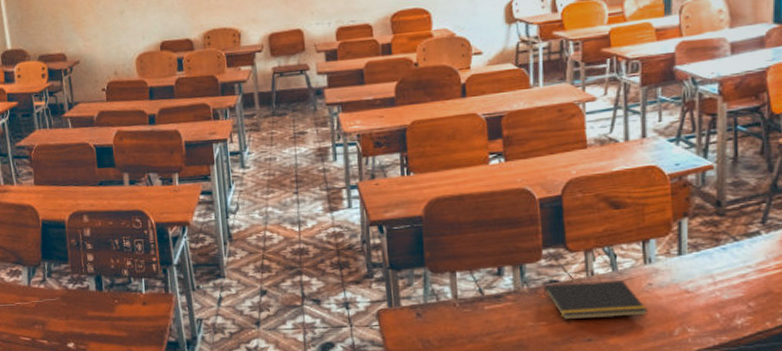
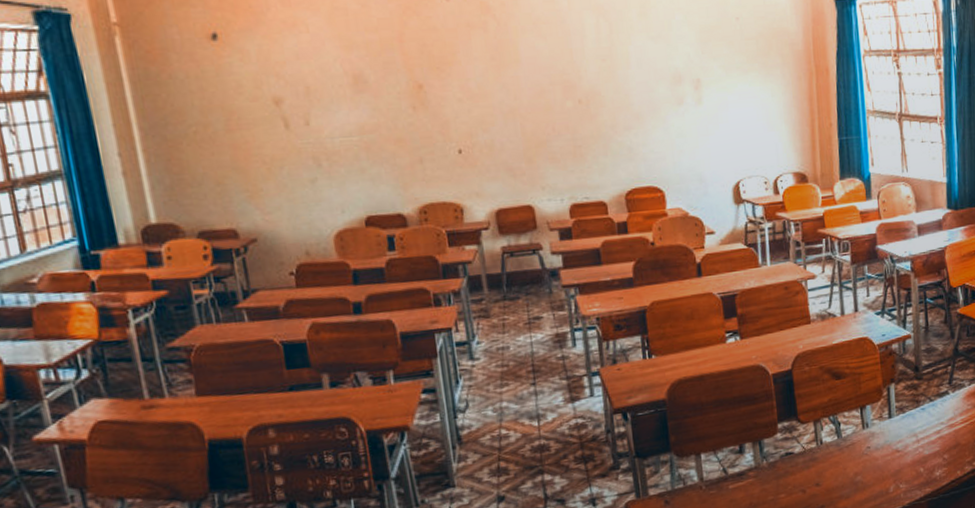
notepad: present [543,280,648,320] -> none [780,446,869,490]

